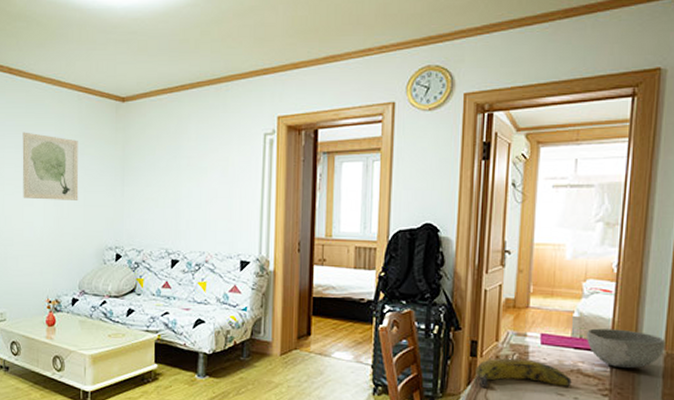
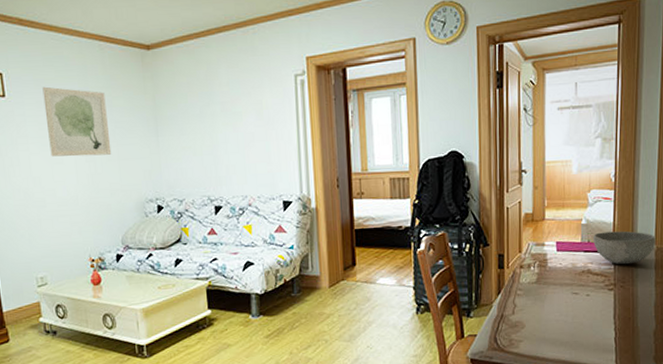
banana: present [475,358,572,389] -> none [504,266,584,296]

